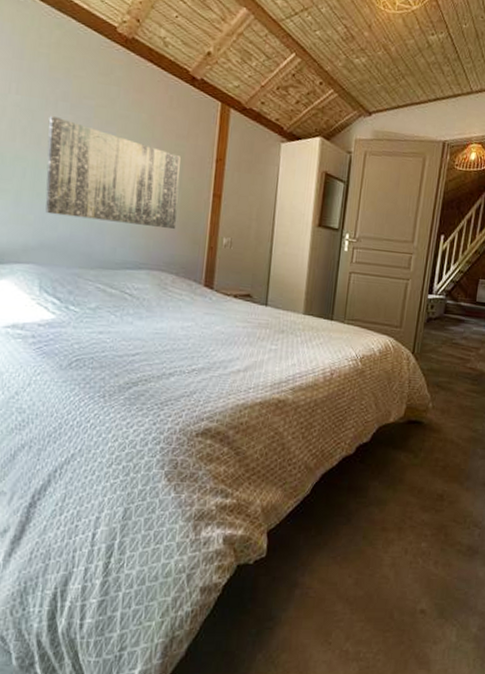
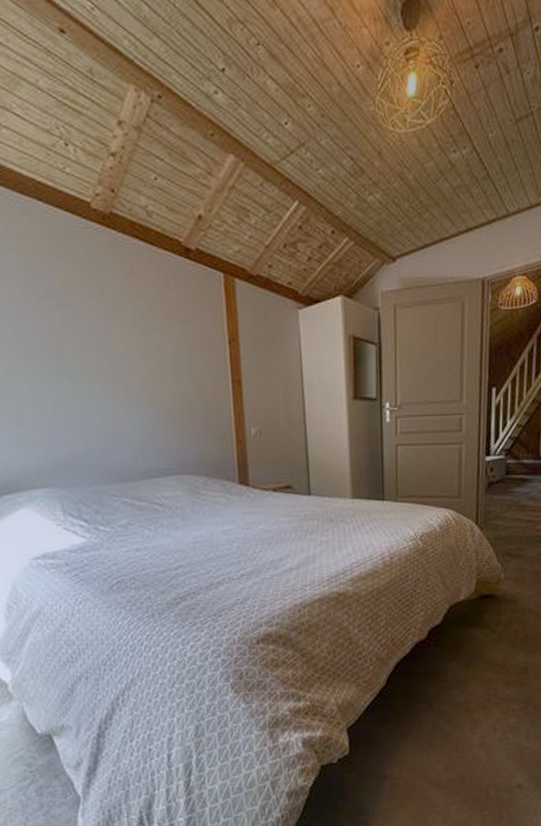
wall art: present [45,115,181,229] -> none [35,318,198,430]

